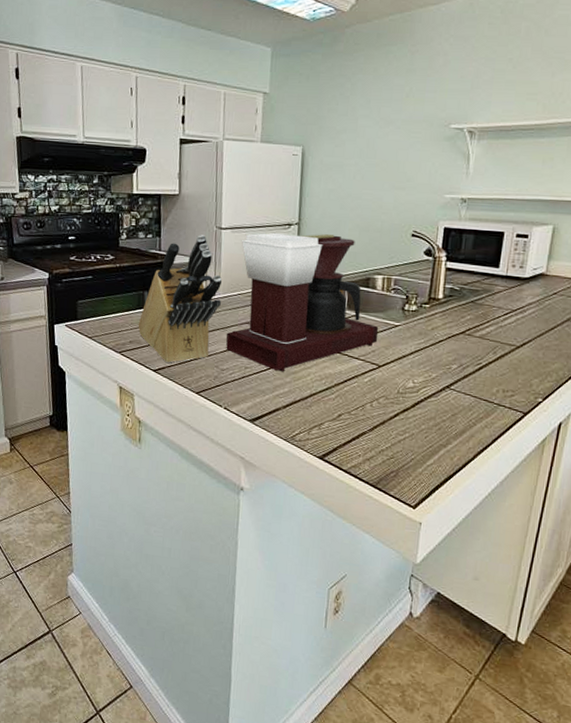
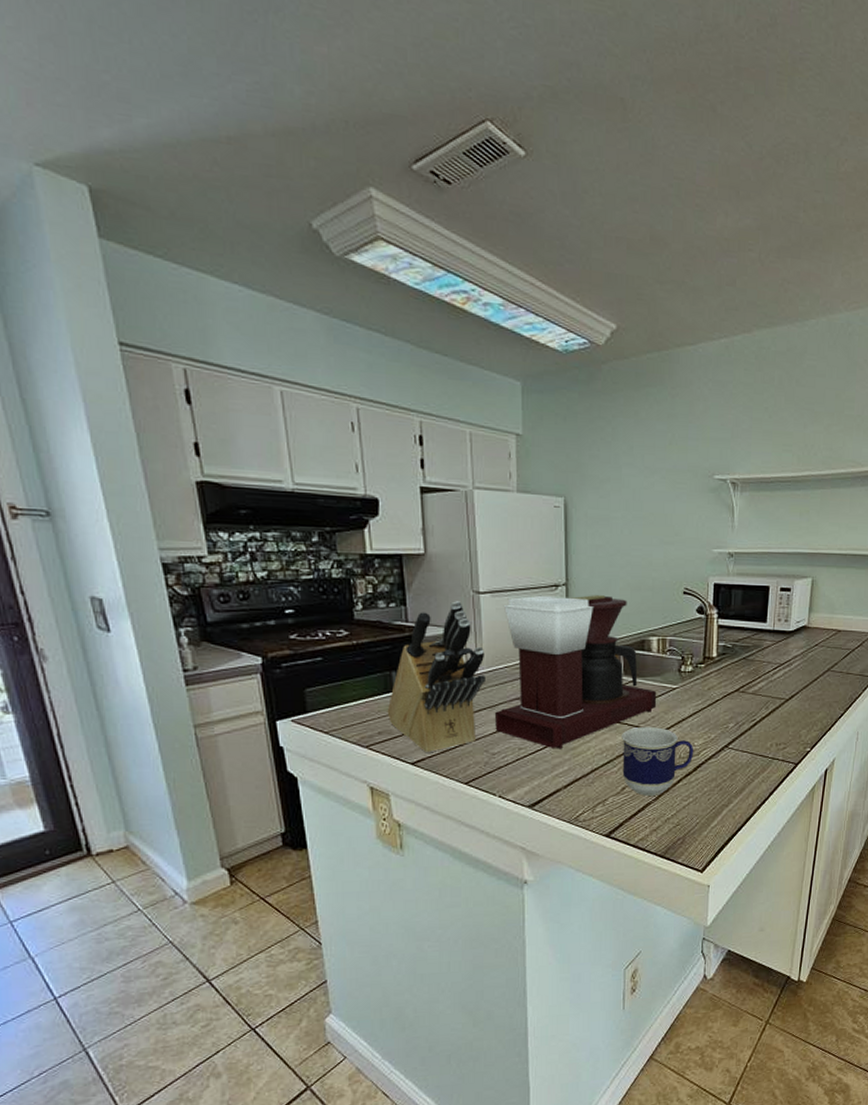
cup: none [339,359,414,426] -> present [622,727,694,796]

